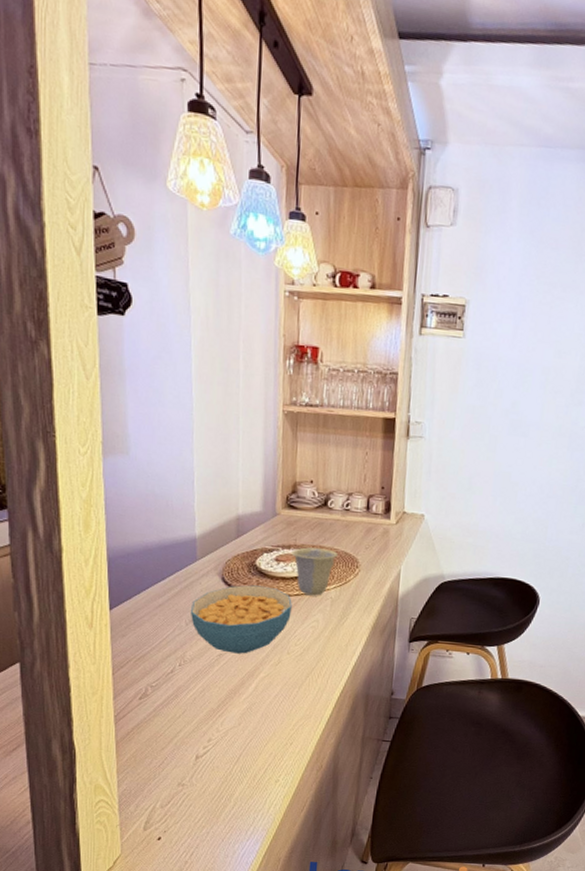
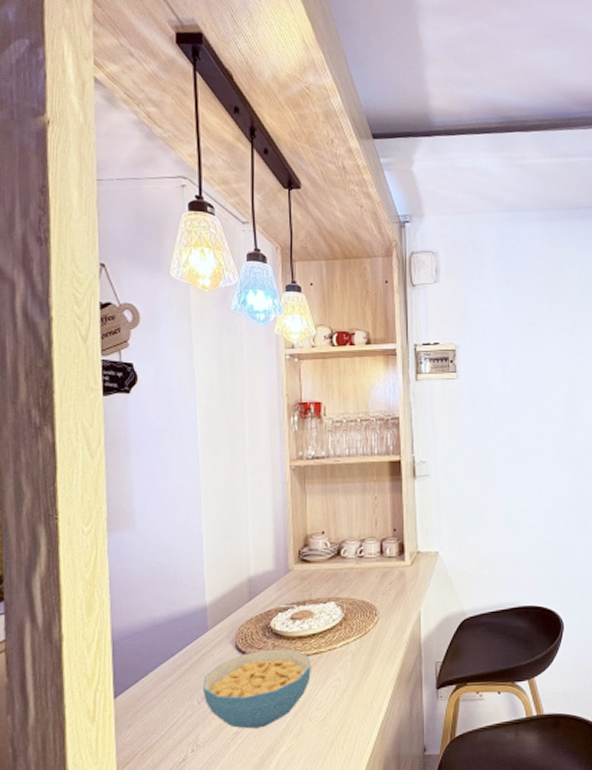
cup: present [291,547,339,596] -> none [307,600,356,652]

